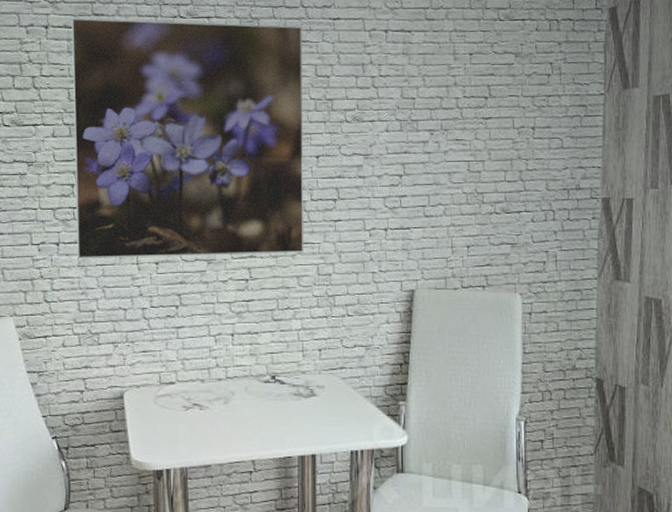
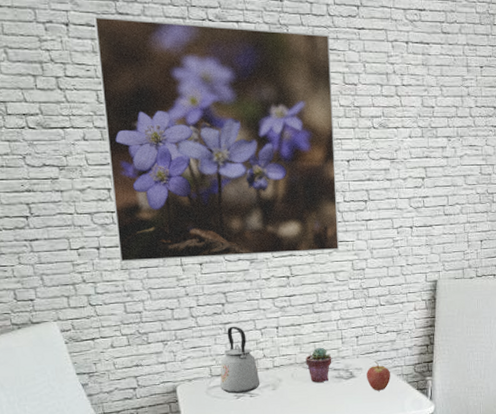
kettle: none [169,330,211,405] -> present [220,326,260,394]
potted succulent: none [262,359,291,400] -> present [306,347,332,383]
fruit: none [329,379,357,414] -> present [367,361,390,391]

